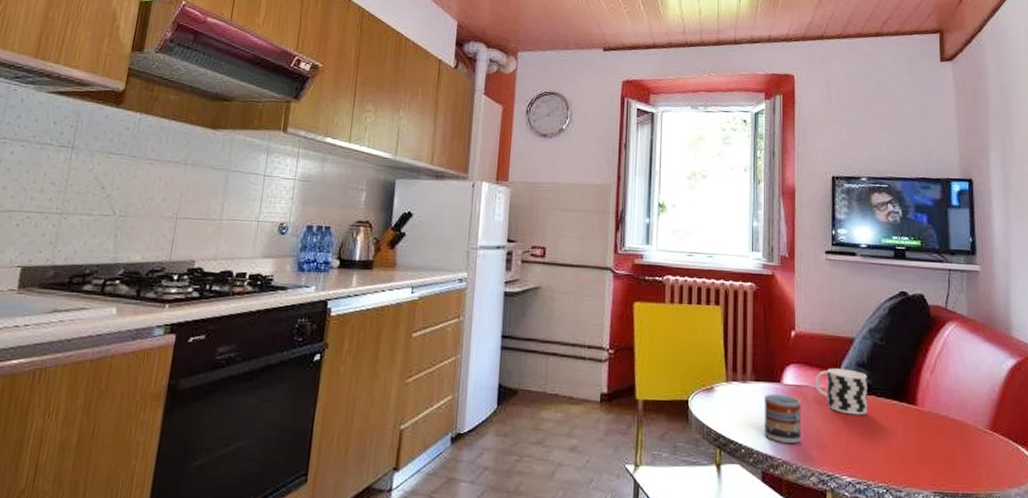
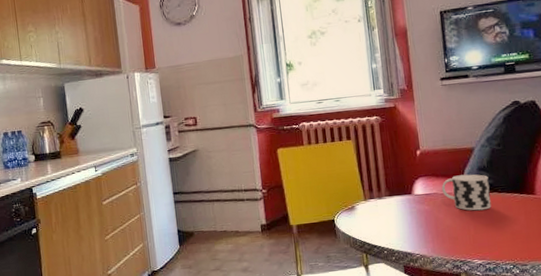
cup: present [763,394,801,444] -> none [398,203,435,242]

